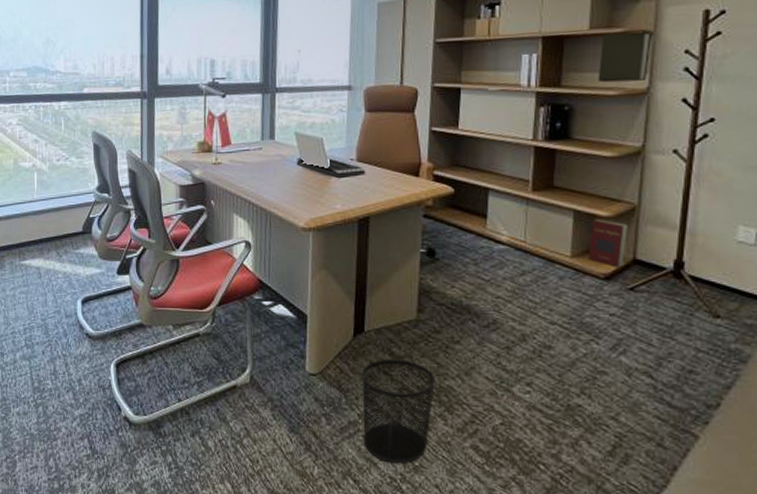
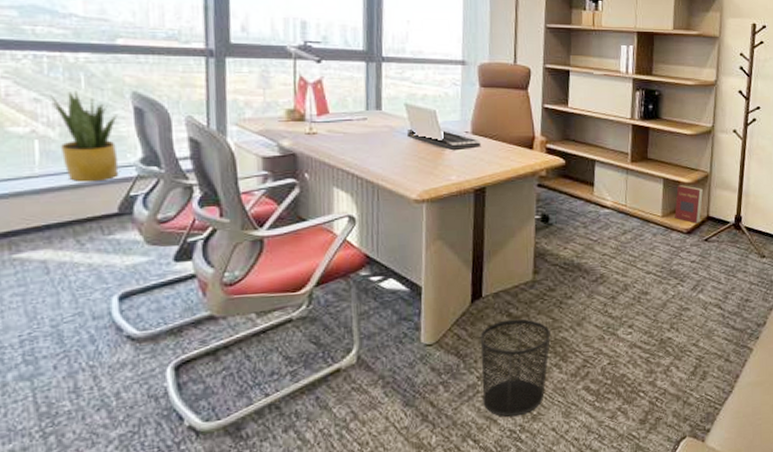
planter: none [44,132,84,206] -> present [50,90,119,182]
binder: present [597,29,651,83] -> none [680,34,717,76]

